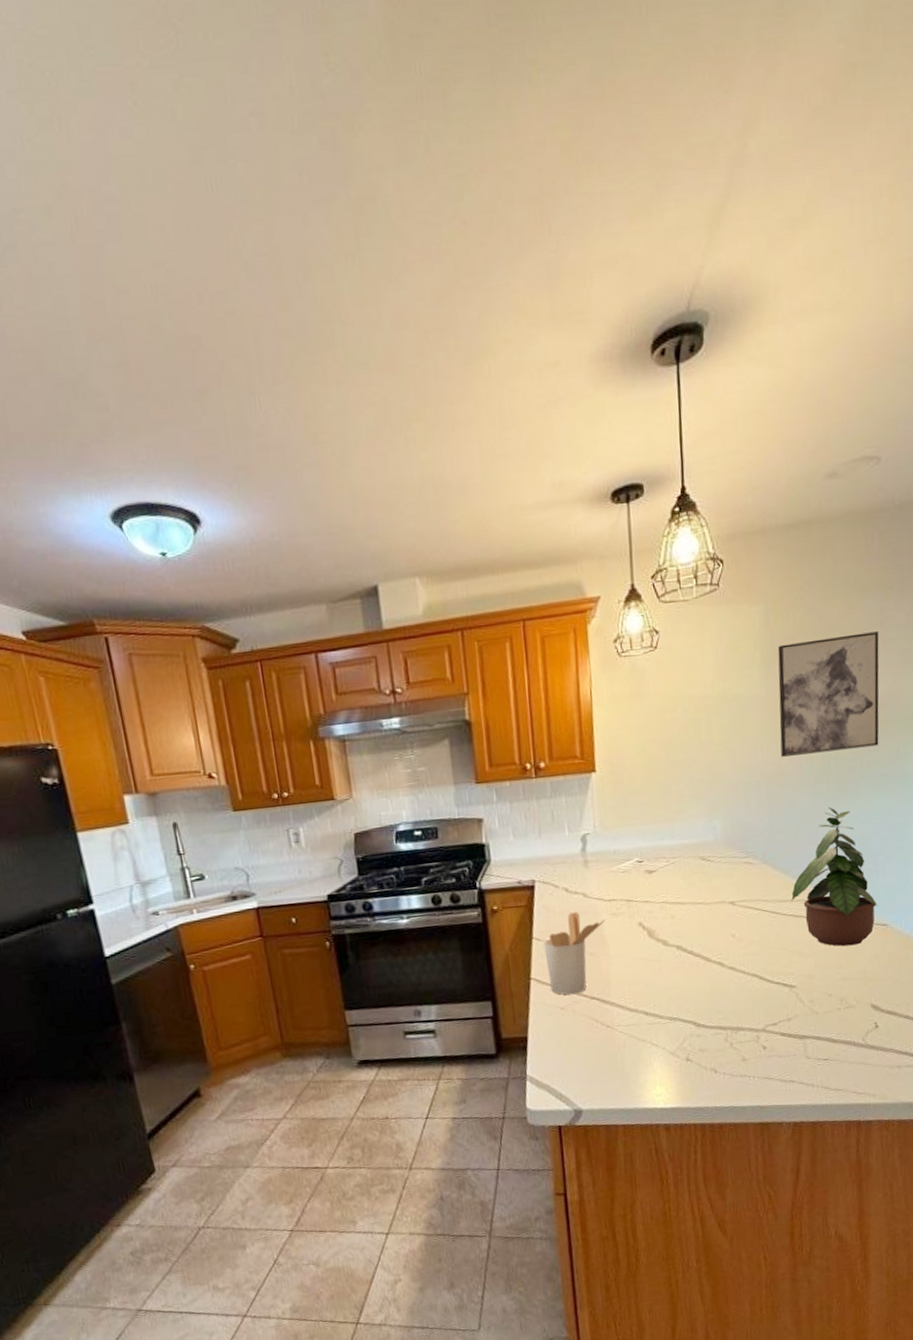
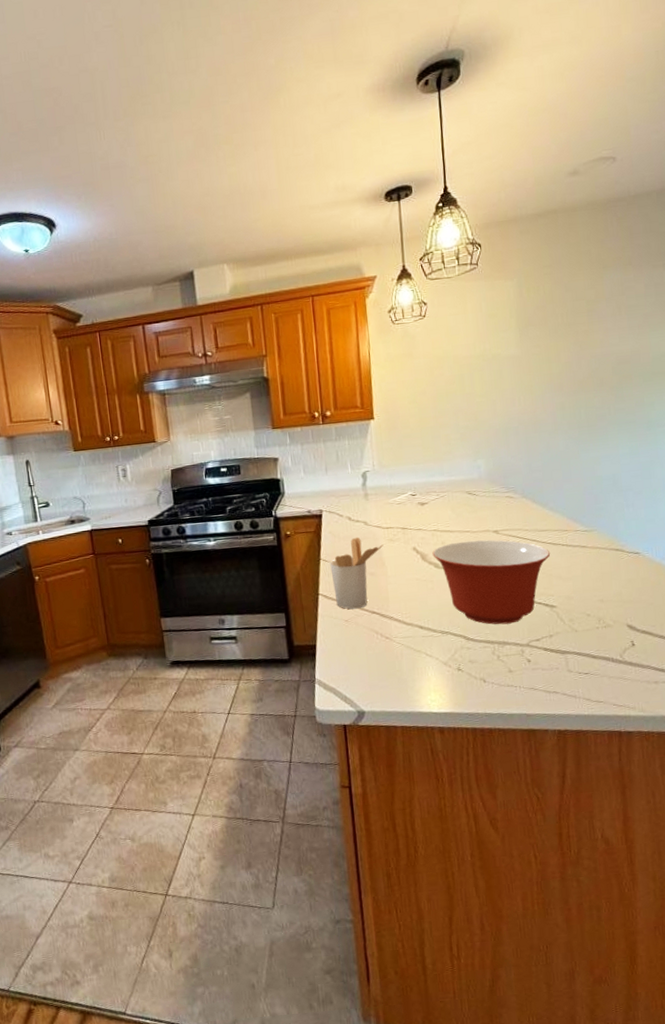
mixing bowl: none [660,912,792,1009] -> present [432,539,551,625]
wall art: present [777,631,879,757] -> none [530,300,625,406]
potted plant: present [791,807,877,947] -> none [550,449,629,572]

